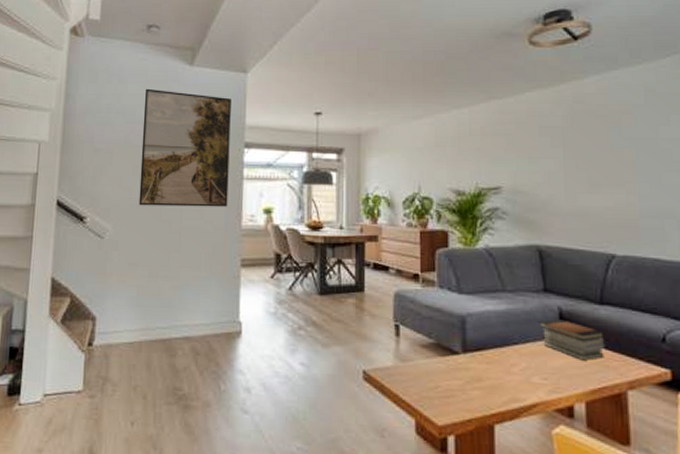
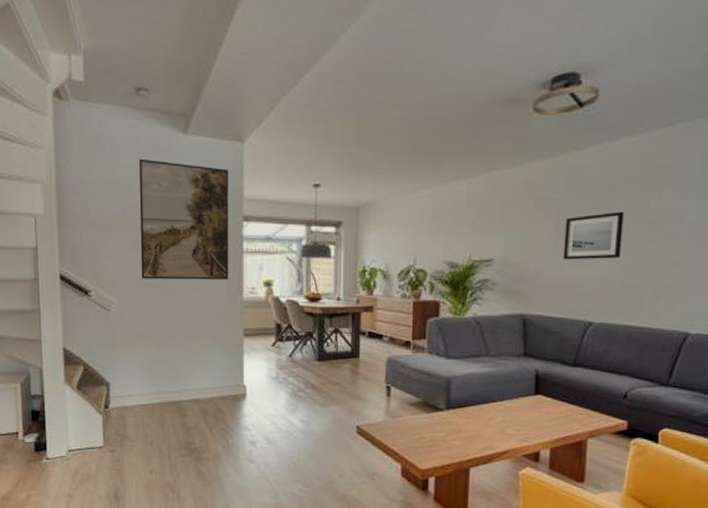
book stack: present [539,319,606,361] -> none [517,380,574,414]
wall art: none [573,139,636,188] -> present [563,211,624,260]

